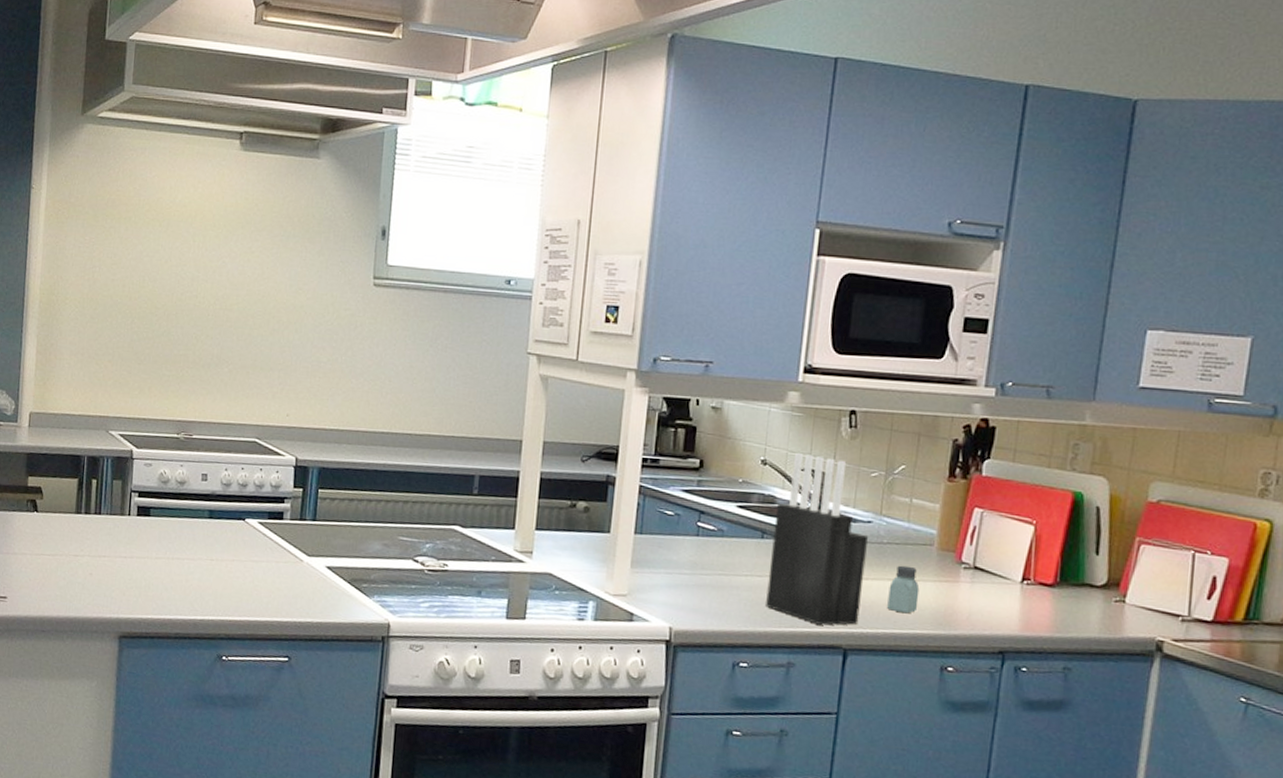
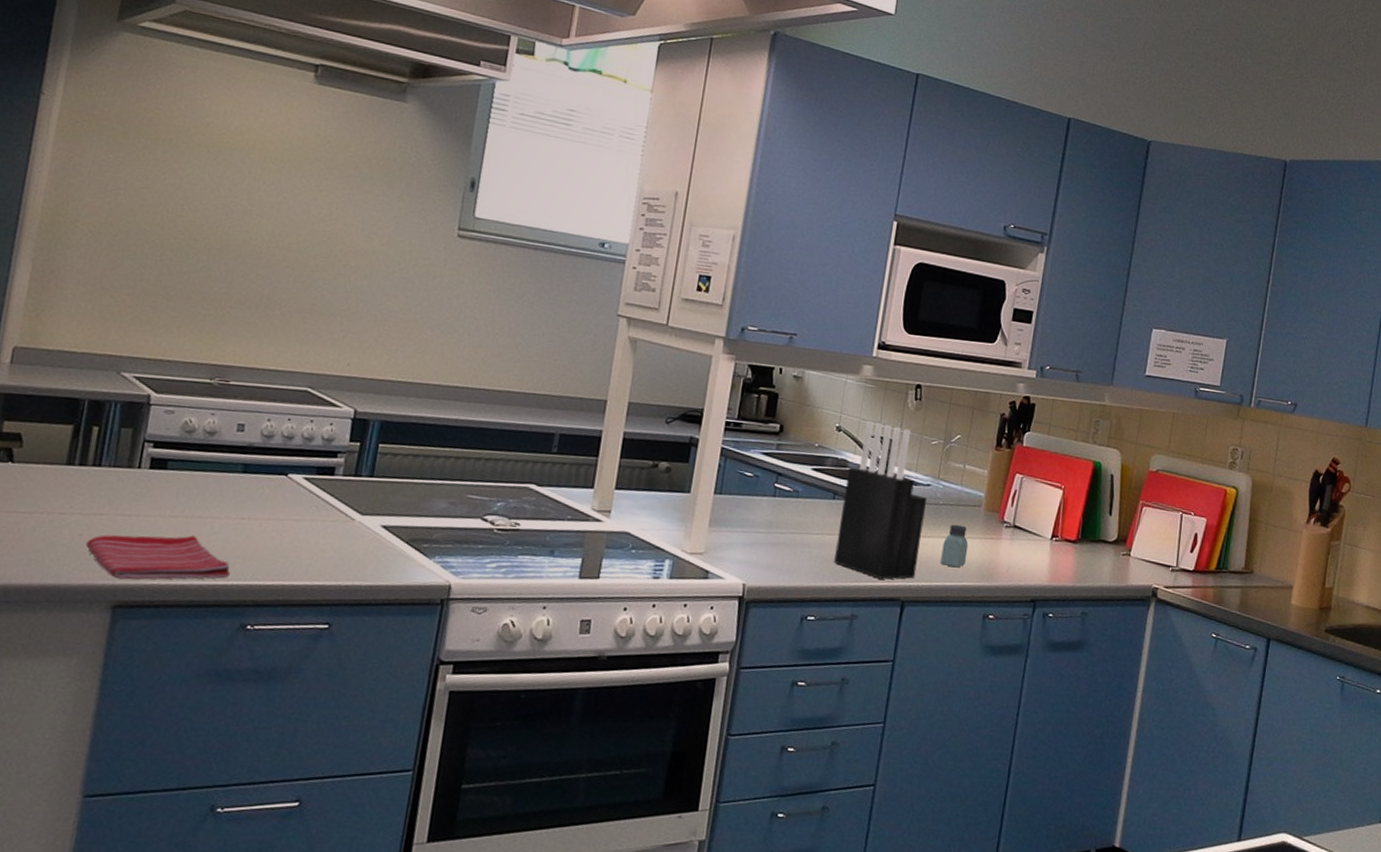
dish towel: none [95,574,207,614] -> present [86,535,231,580]

